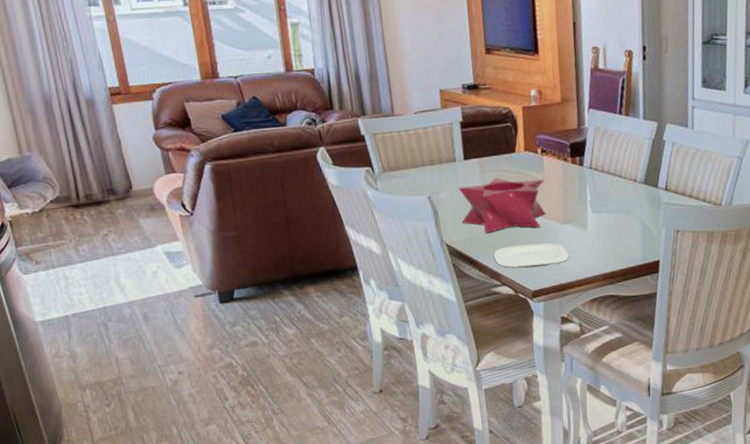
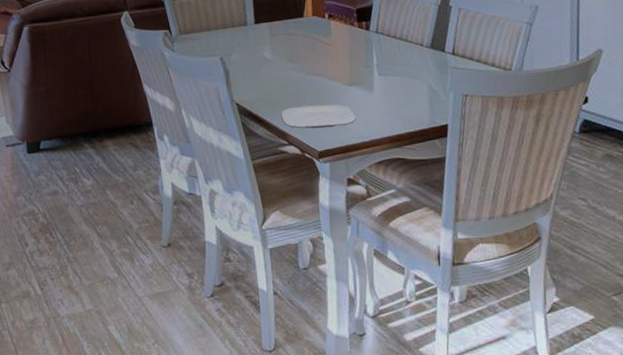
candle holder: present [458,178,546,233] -> none [249,41,333,93]

